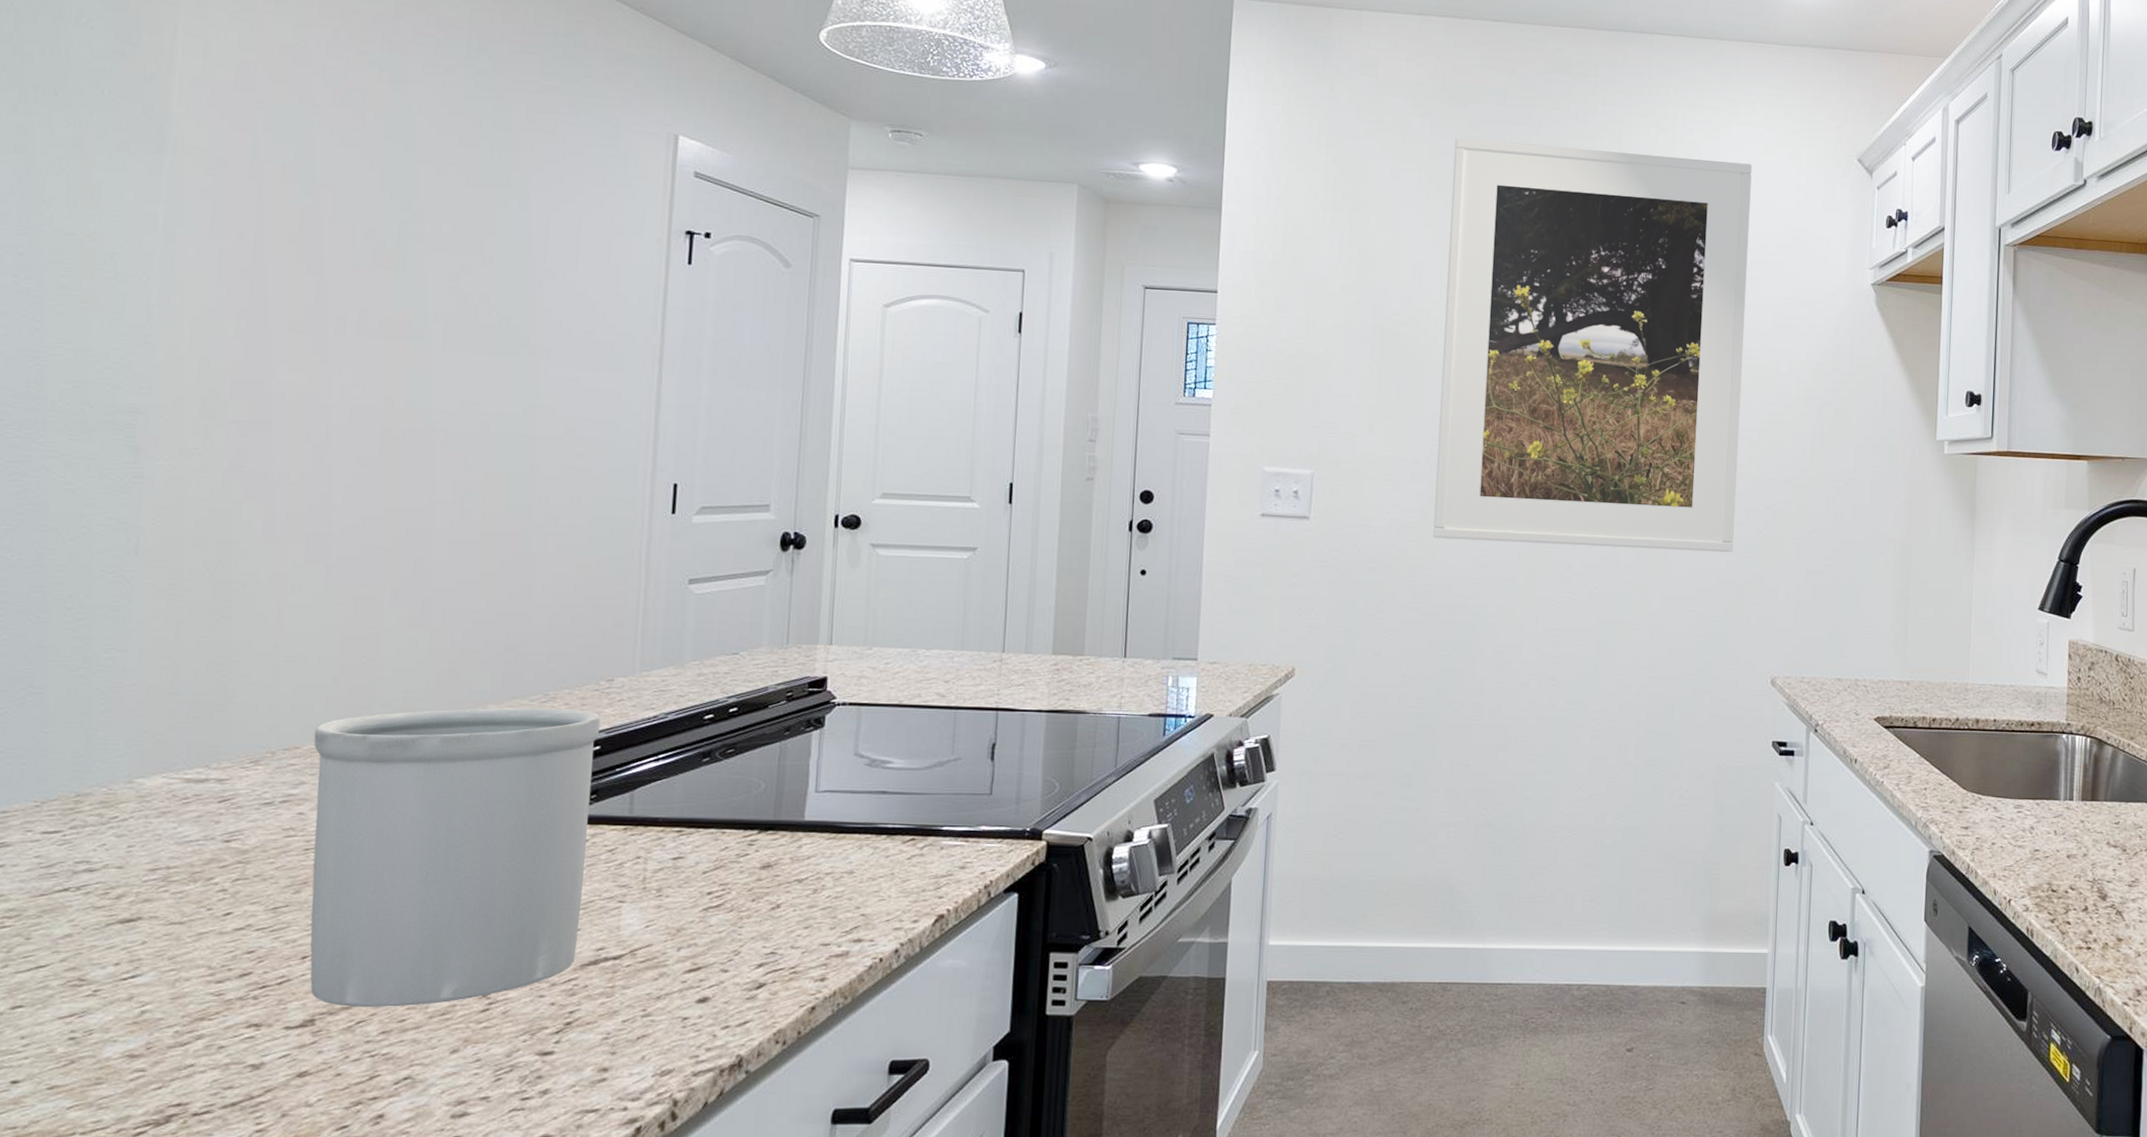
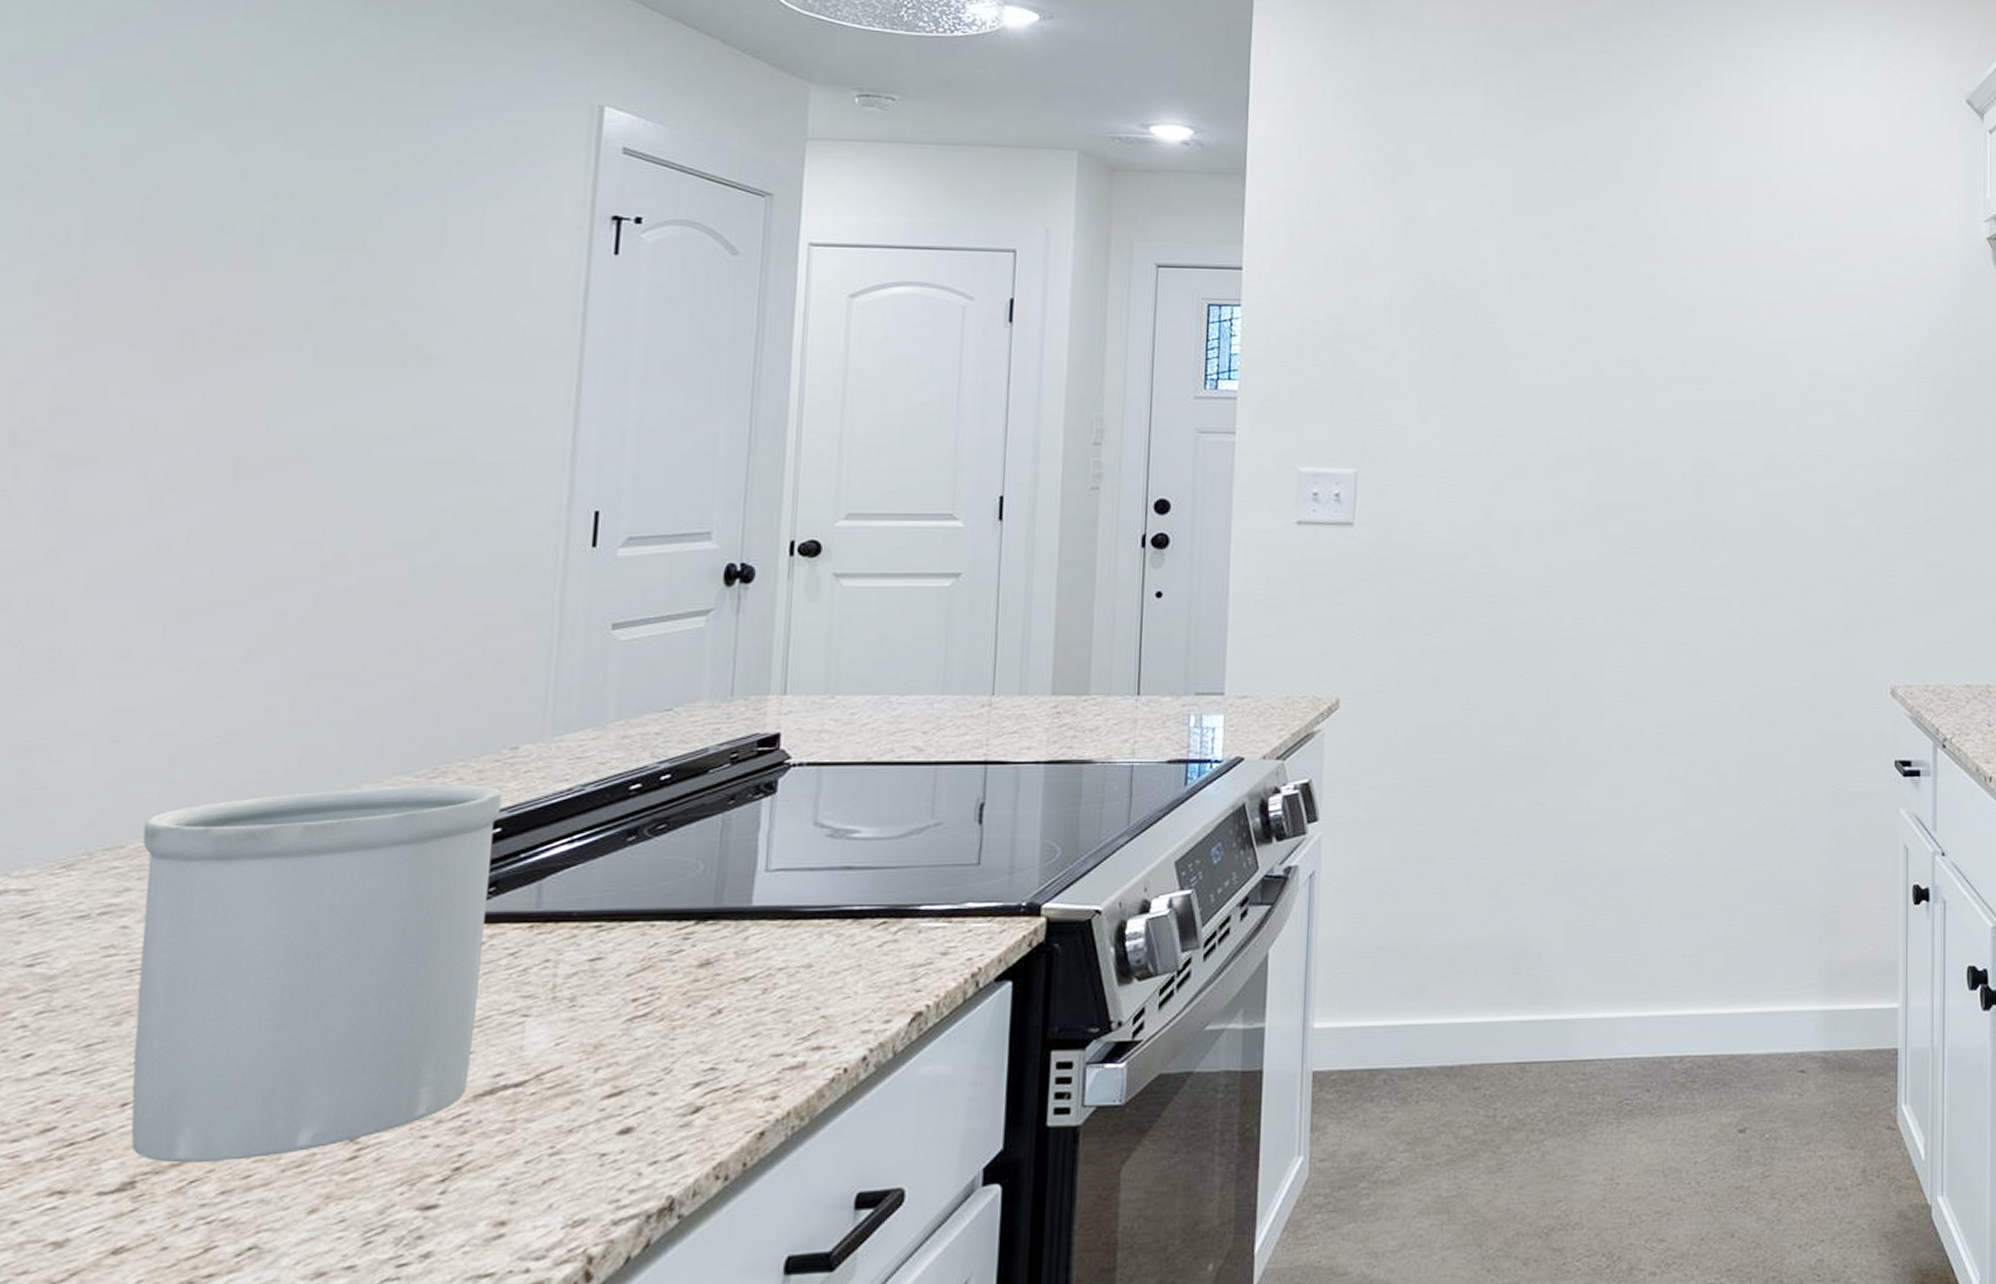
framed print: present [1433,137,1752,553] -> none [1498,87,1849,546]

